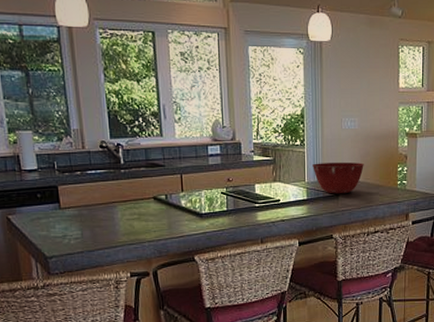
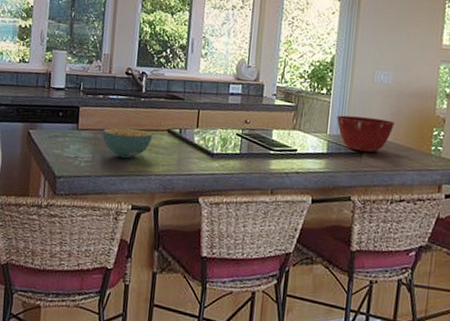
cereal bowl: none [88,200,139,229] -> present [102,128,152,158]

